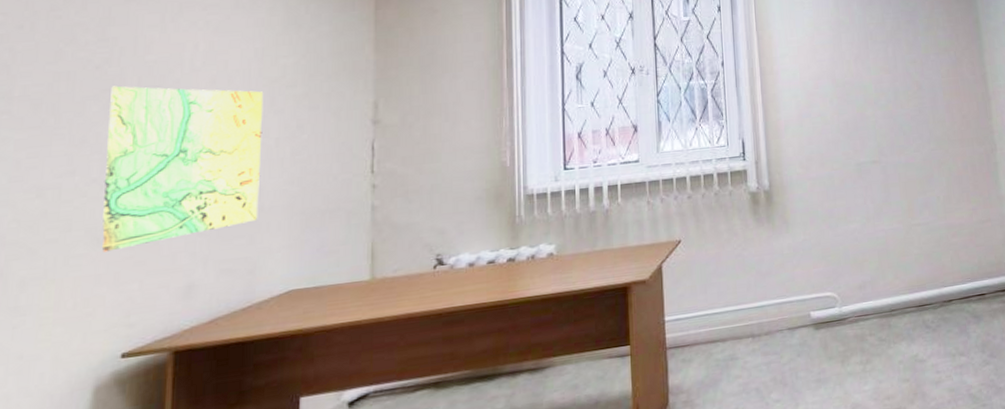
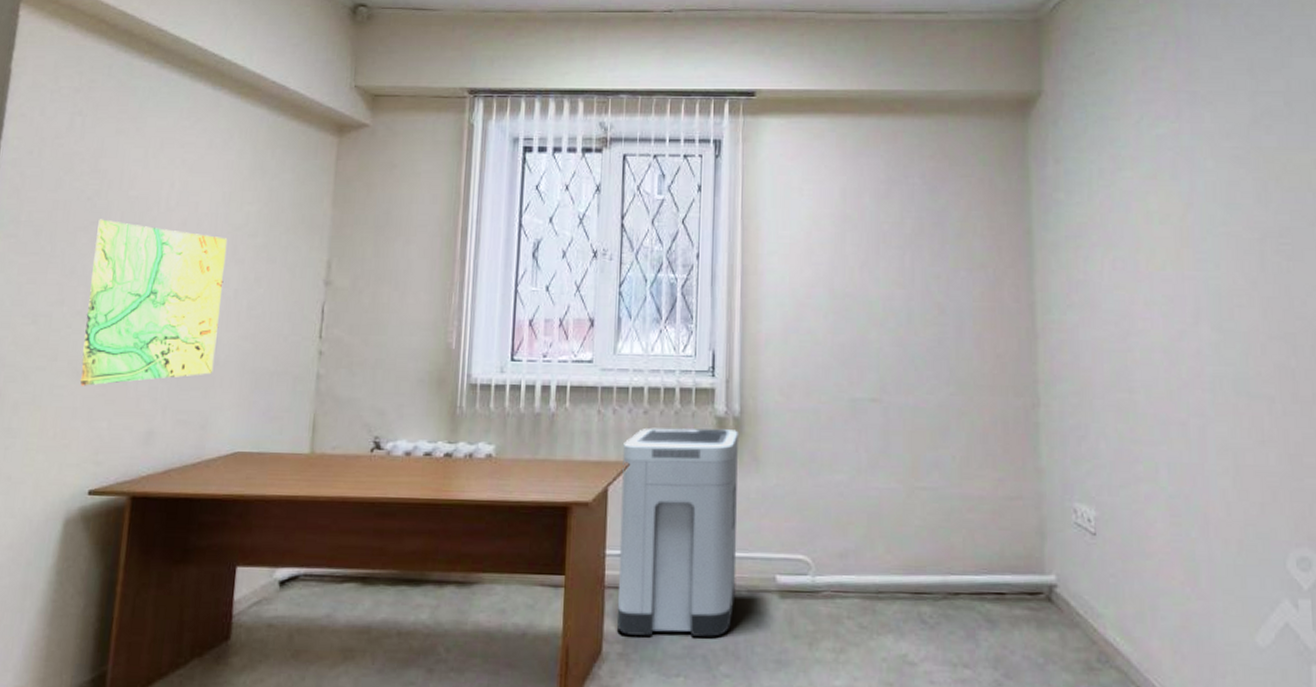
trash can: none [672,201,779,385] -> present [616,427,738,637]

